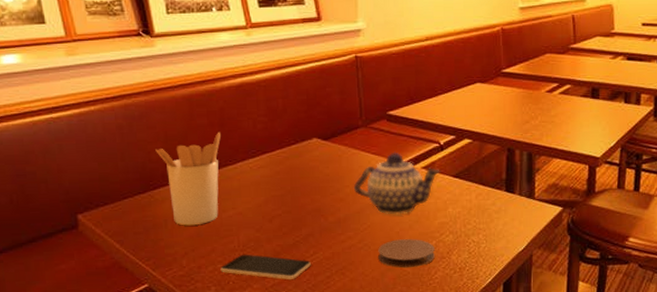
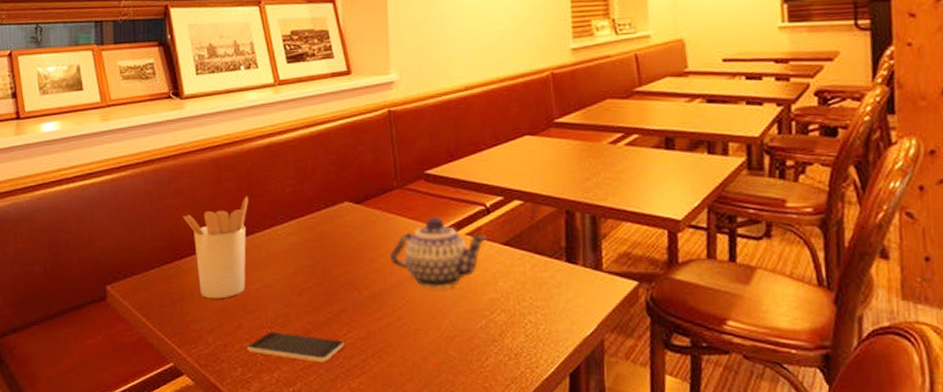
coaster: present [378,239,435,268] -> none [419,318,485,353]

